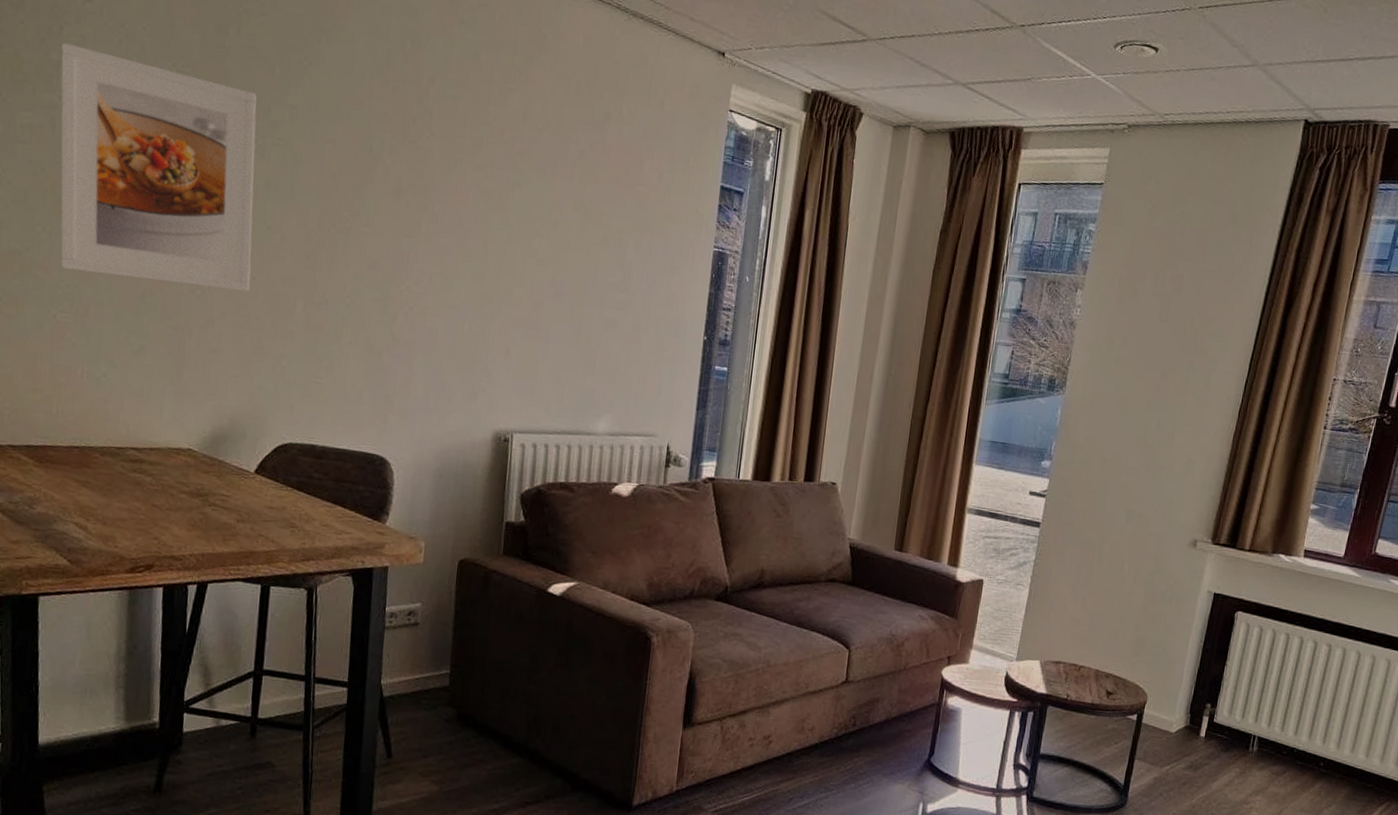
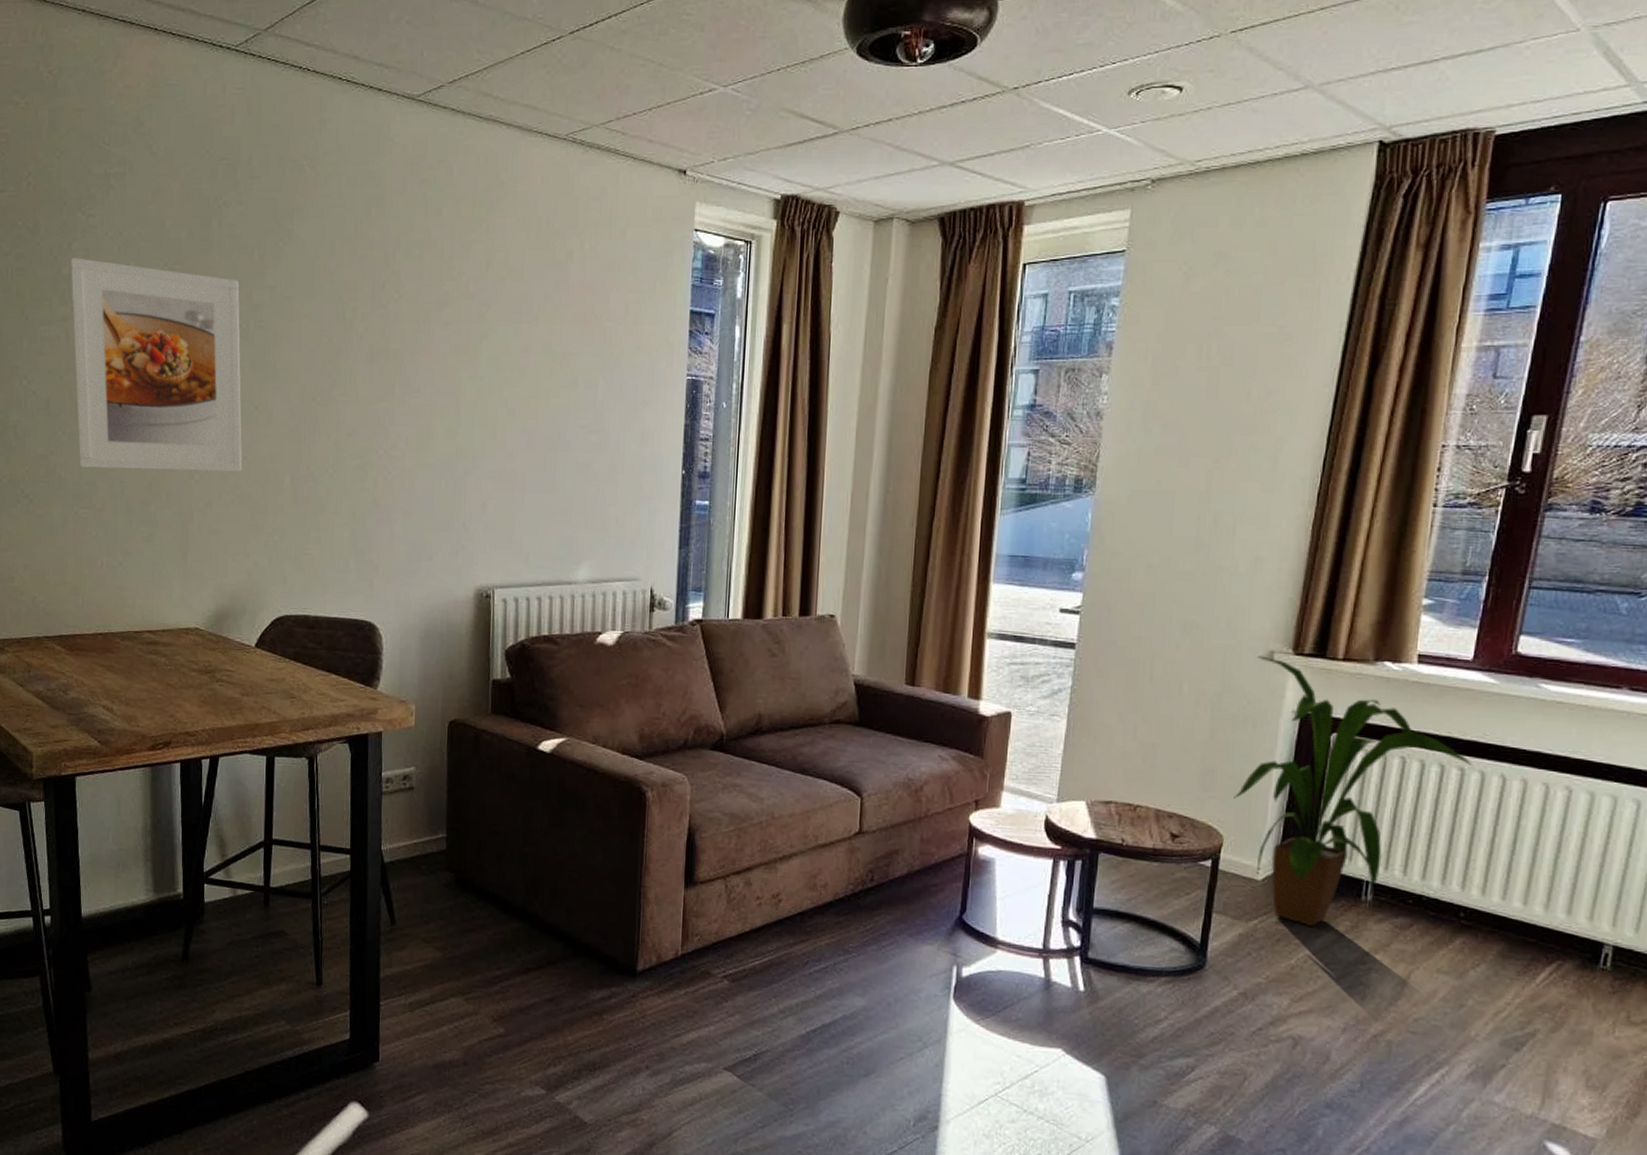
house plant: none [1158,543,1338,772] -> present [1234,655,1473,926]

